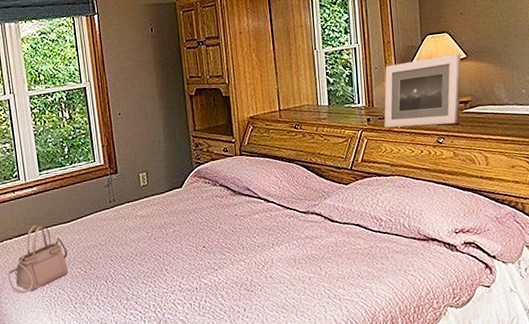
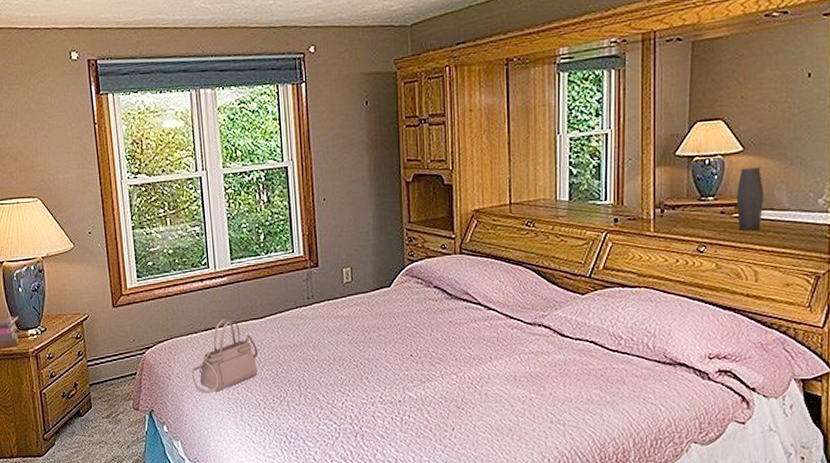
picture frame: present [384,54,461,129] -> none [635,146,737,232]
vase: none [464,70,487,124] -> present [736,167,763,231]

